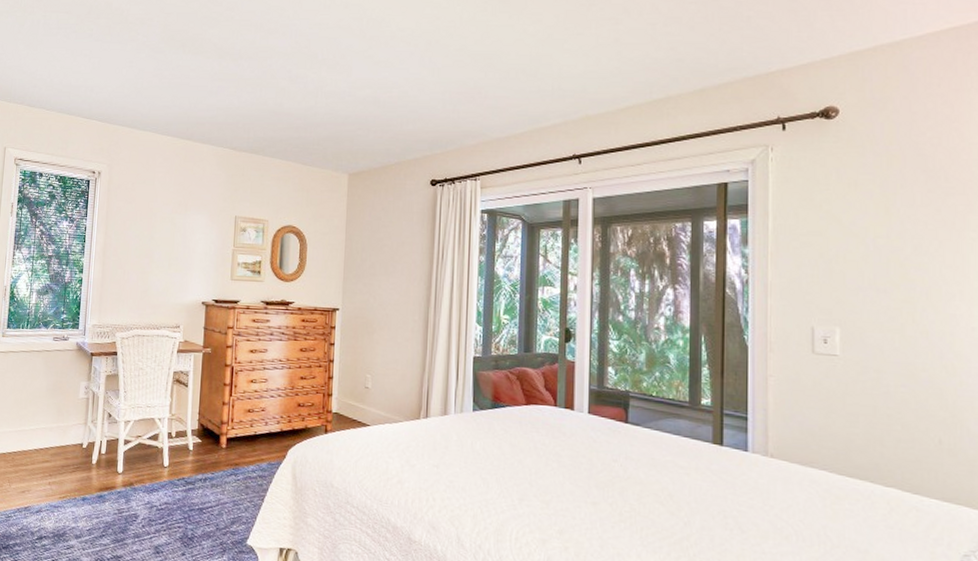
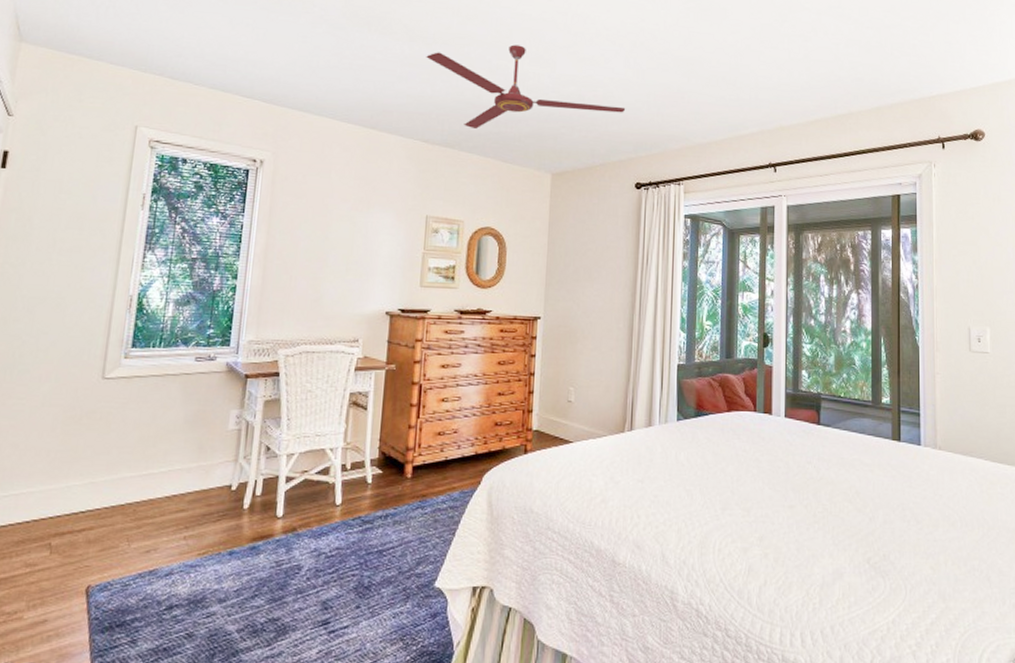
ceiling fan: none [233,53,421,135] -> present [426,44,626,129]

